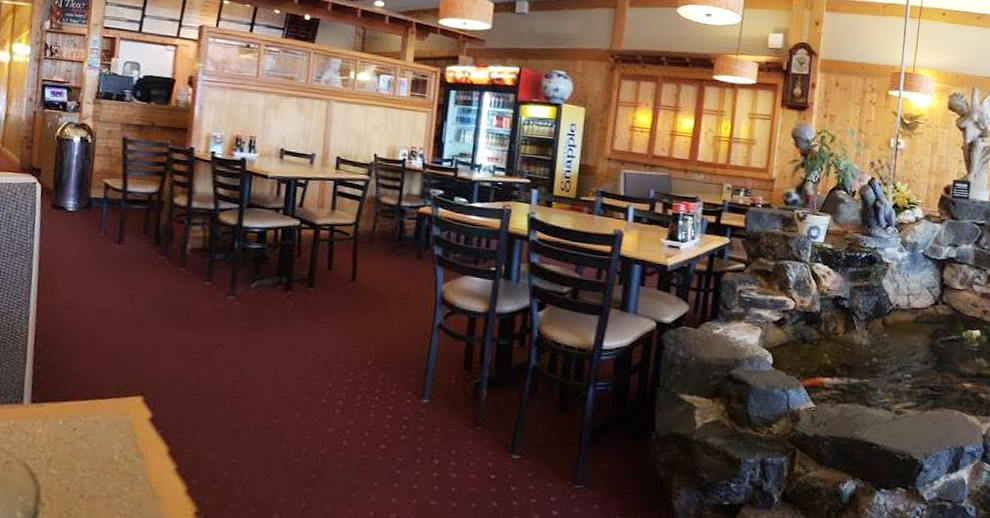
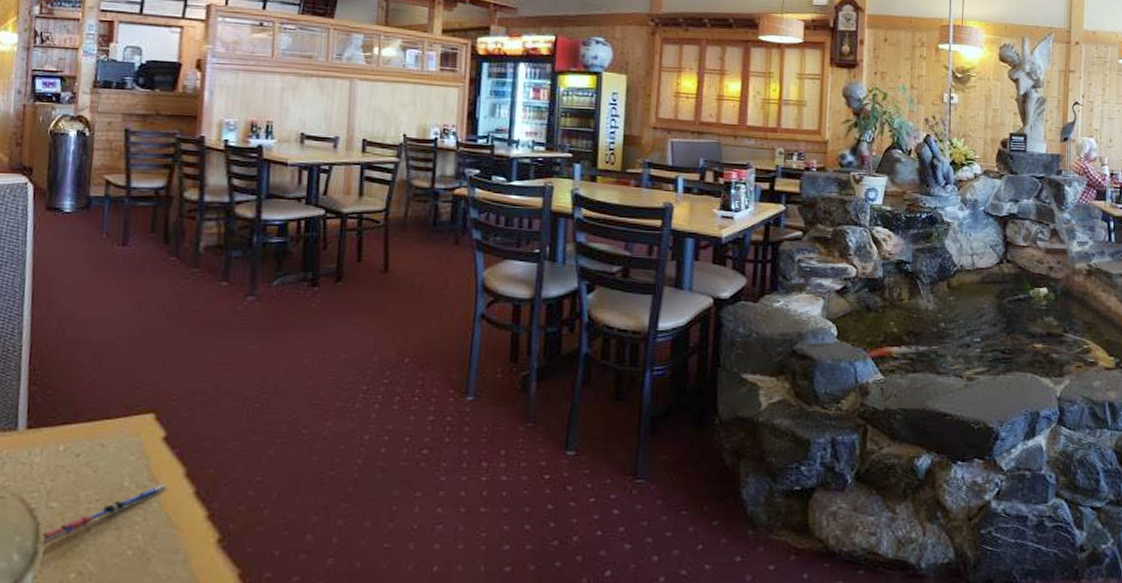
pen: none [41,459,152,507] -> present [41,484,167,546]

